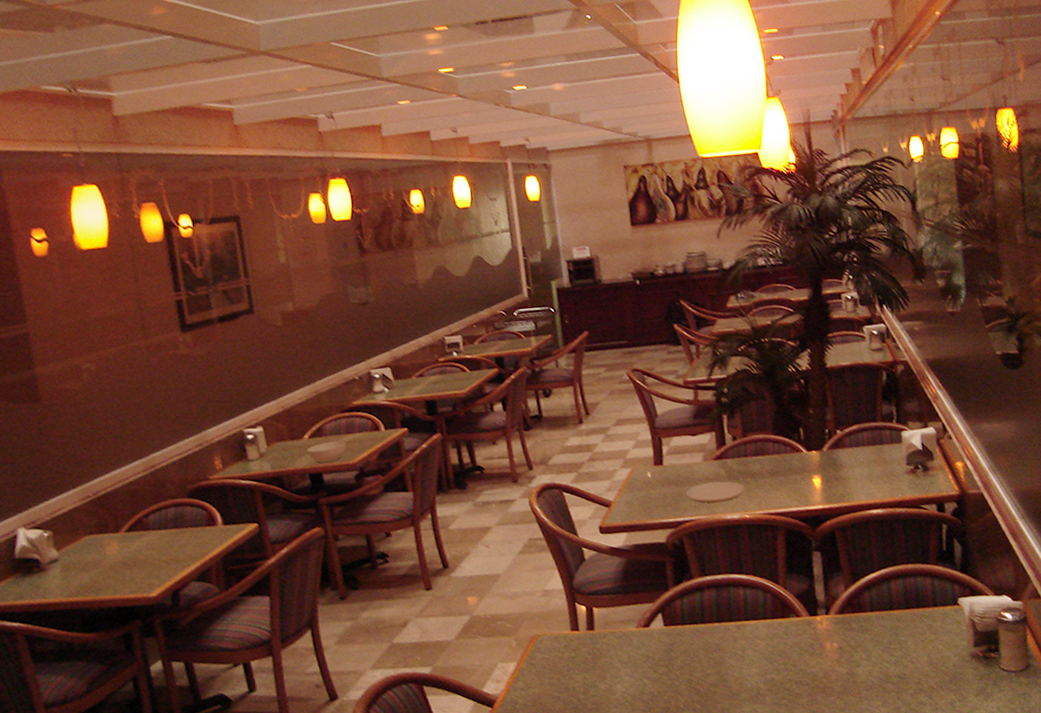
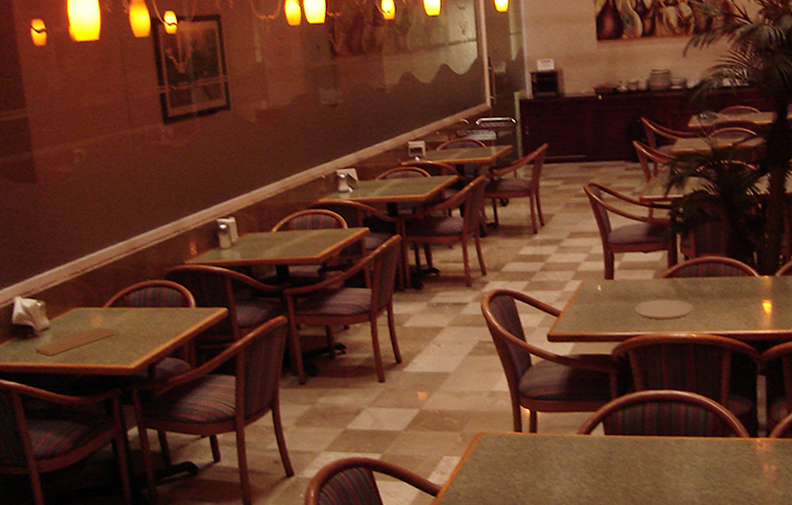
tray: none [41,554,132,592] -> present [34,327,114,357]
bowl: present [306,440,347,463] -> none [274,235,312,256]

